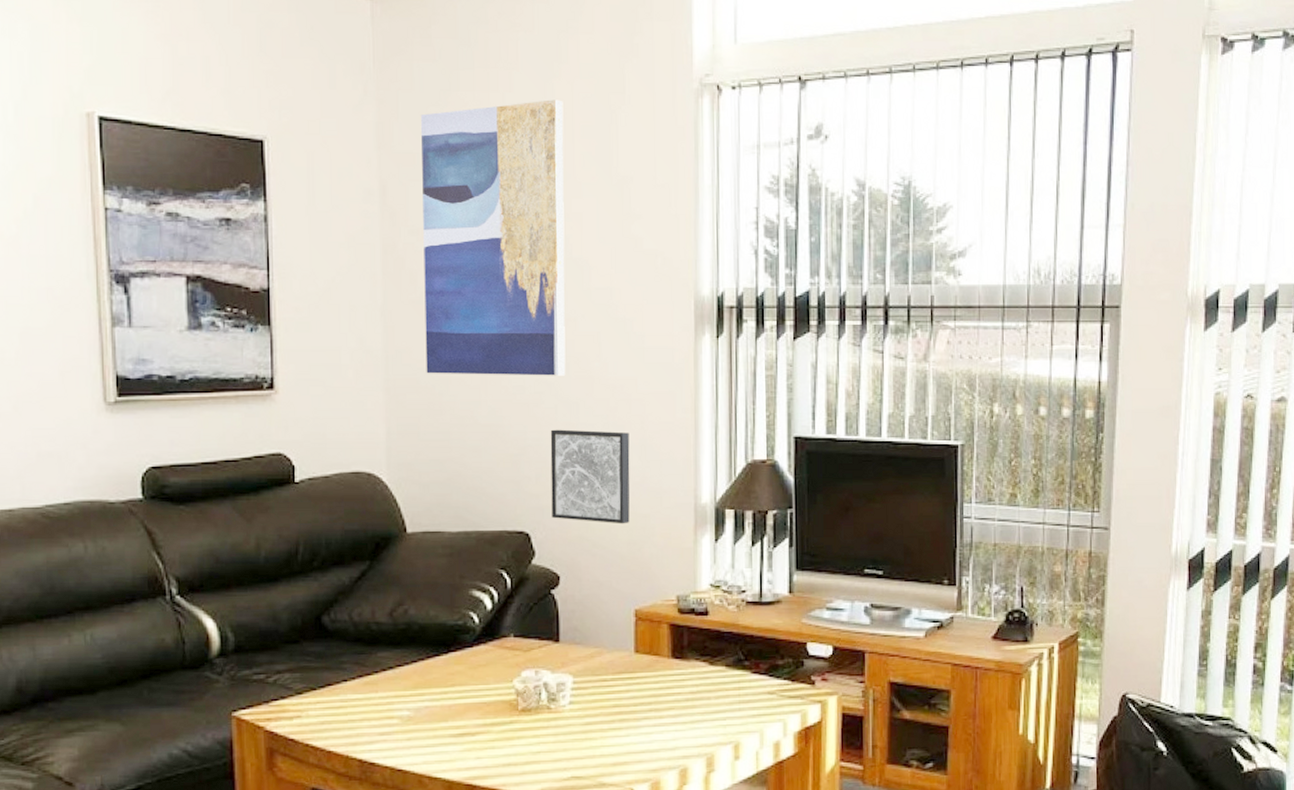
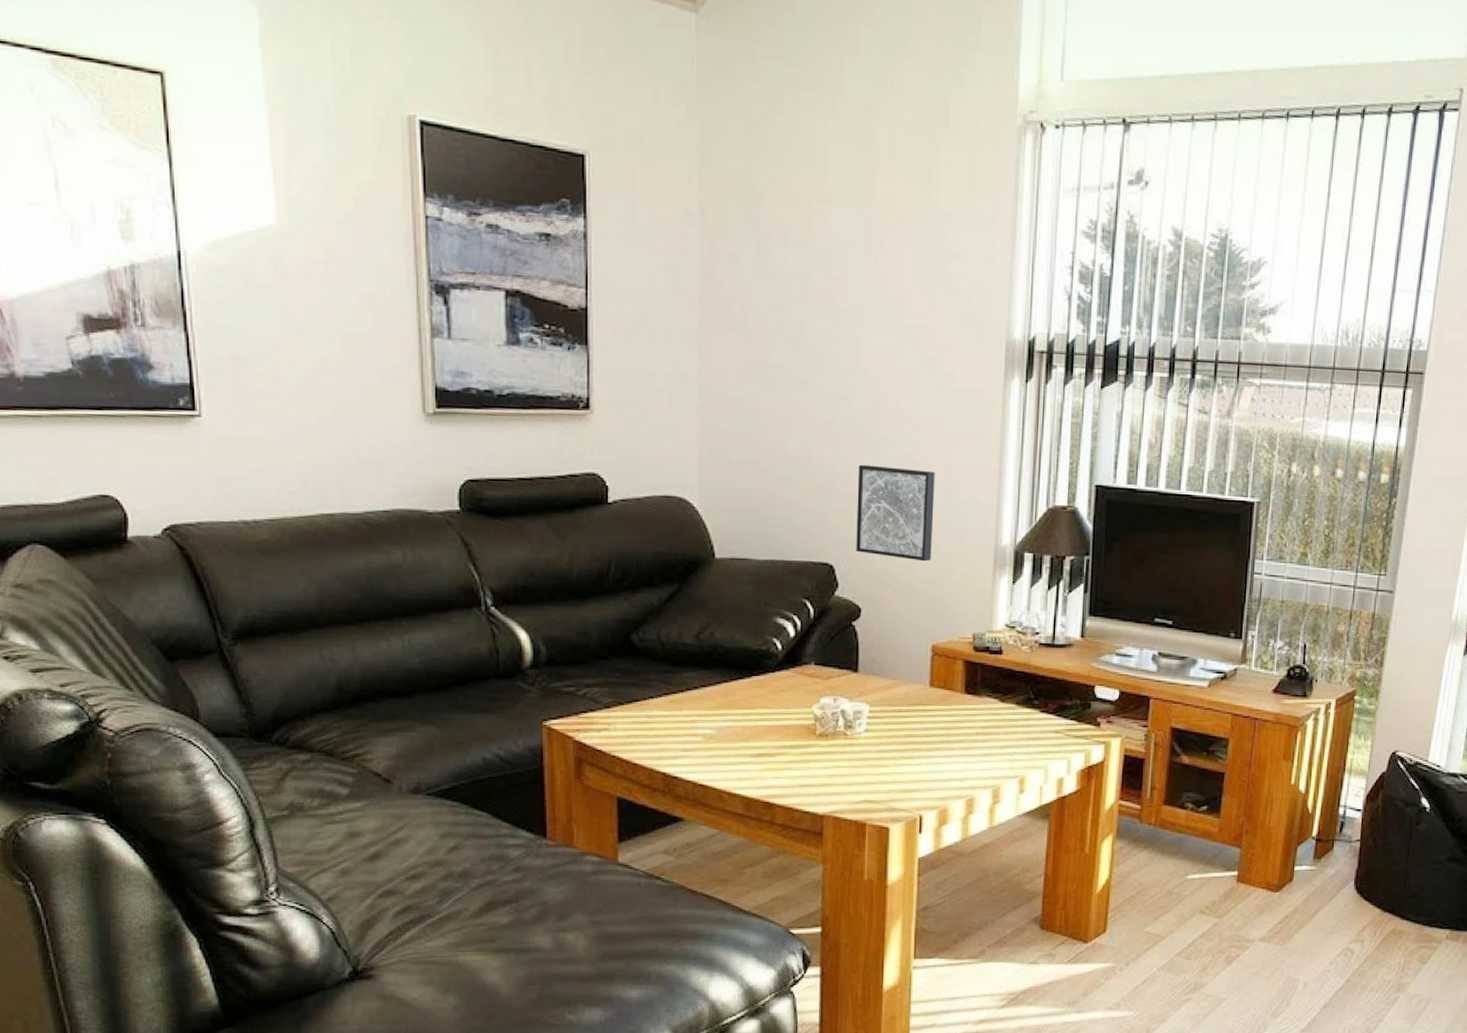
wall art: present [421,99,566,376] -> none [739,128,886,412]

